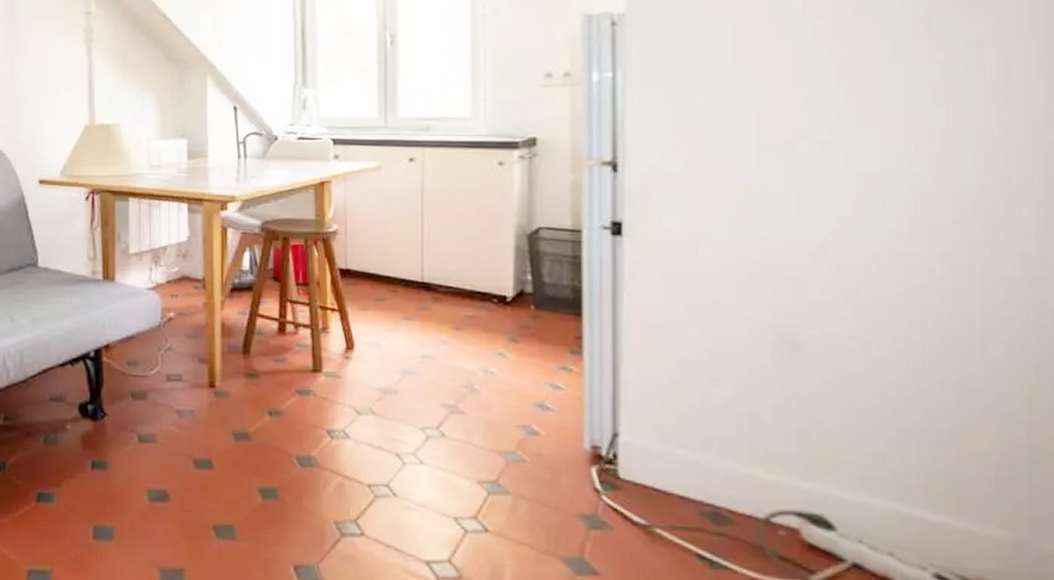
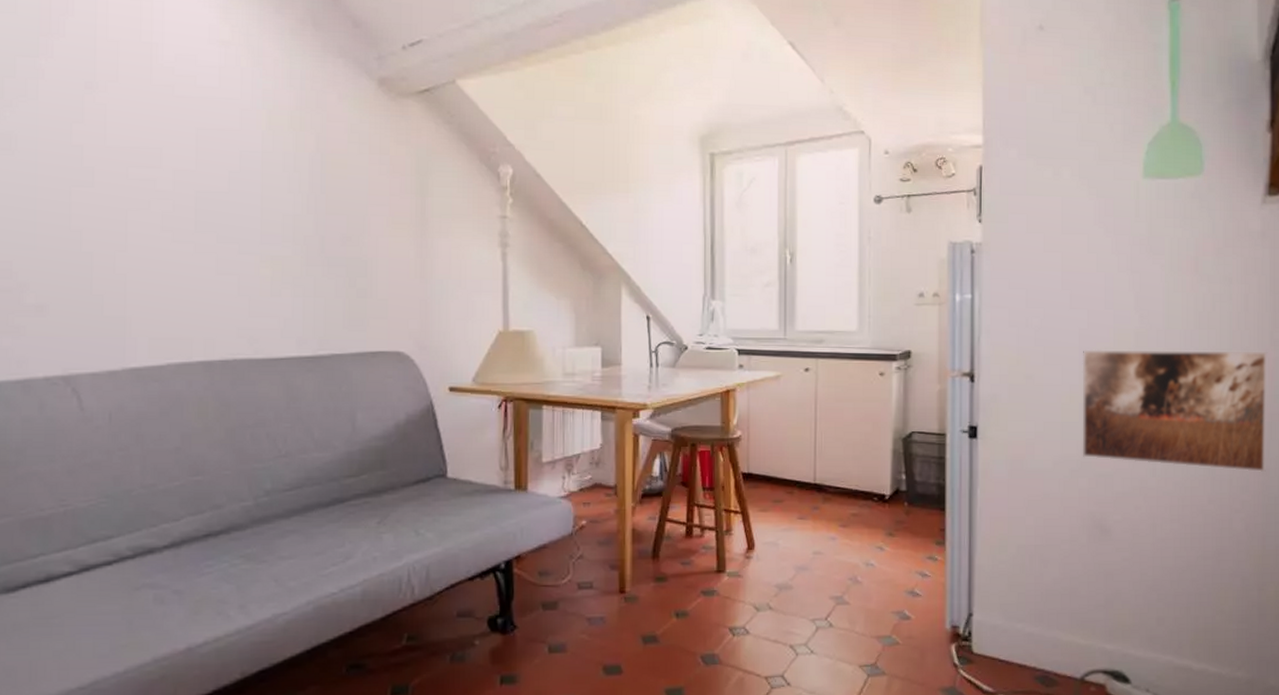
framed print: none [762,130,1041,283] -> present [1082,349,1268,472]

